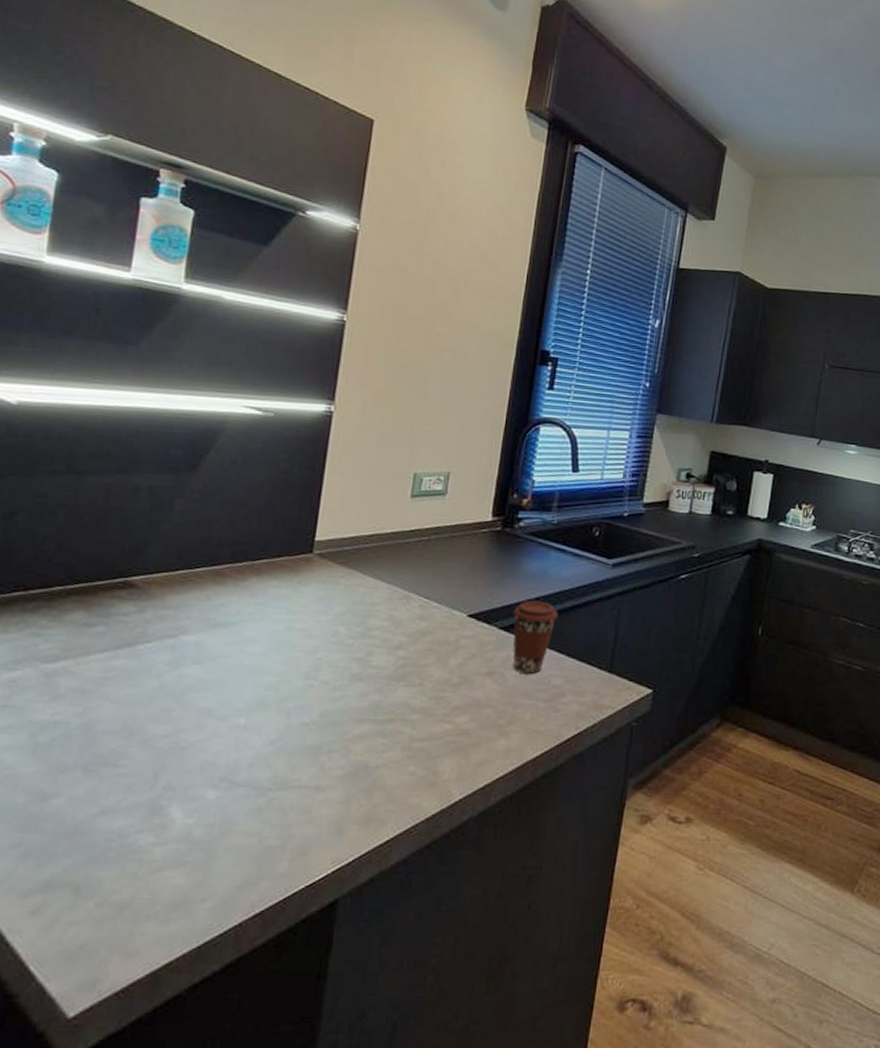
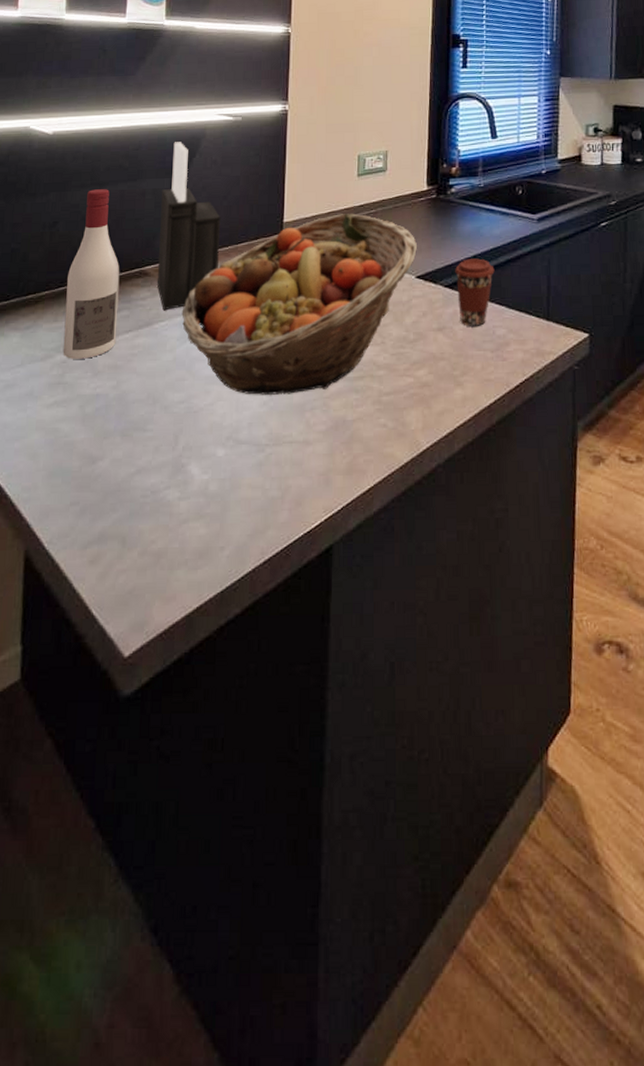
wine bottle: none [12,478,98,679] -> present [63,189,120,359]
knife block: none [145,433,236,630] -> present [156,142,221,311]
fruit basket: none [175,537,474,734] -> present [181,213,418,395]

